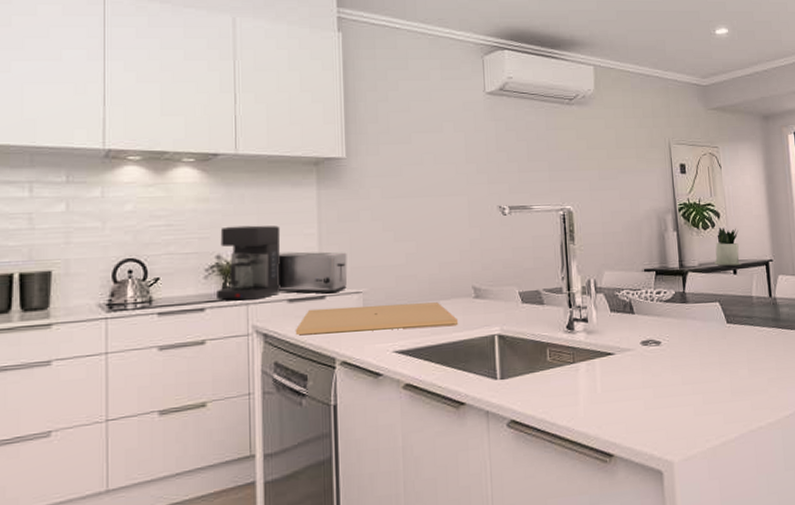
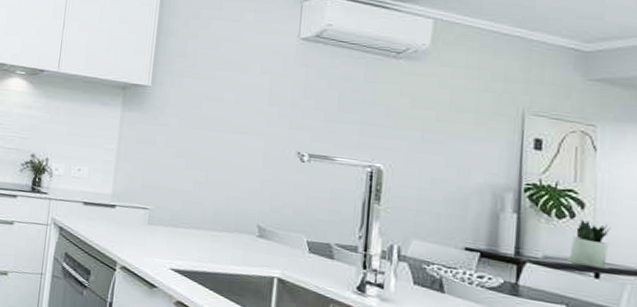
coffee maker: present [217,225,281,301] -> none [27,131,86,198]
toaster: present [278,251,348,294] -> none [77,160,140,205]
cutting board: present [296,302,459,336] -> none [86,214,238,258]

